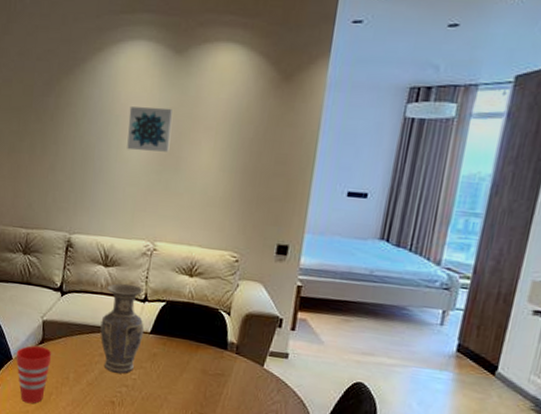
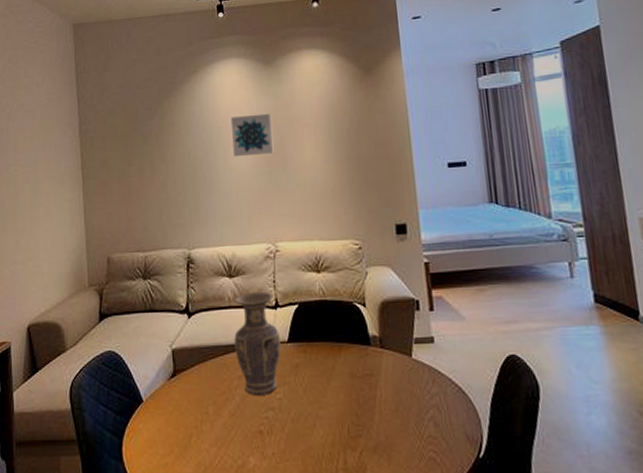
cup: present [16,345,52,404] -> none [146,380,187,454]

